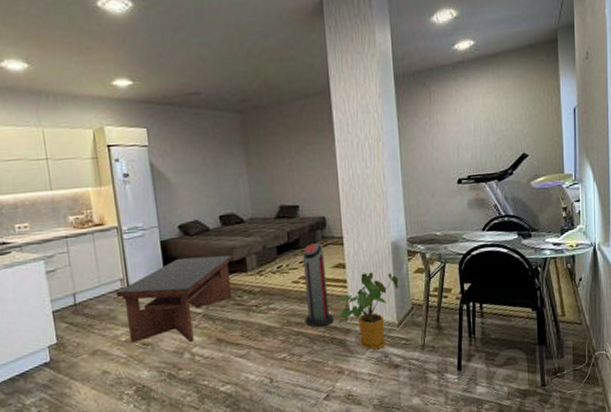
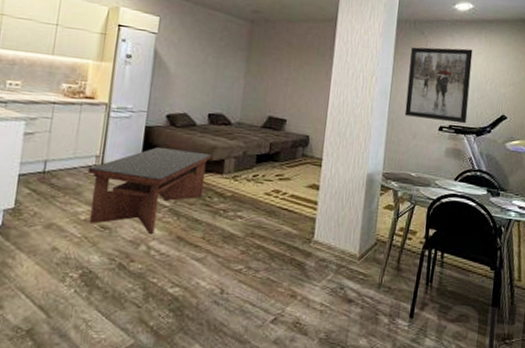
air purifier: present [302,243,334,327] -> none [268,159,302,245]
house plant: present [337,272,399,350] -> none [304,198,368,279]
wall art: none [415,90,486,176] -> present [404,47,473,124]

